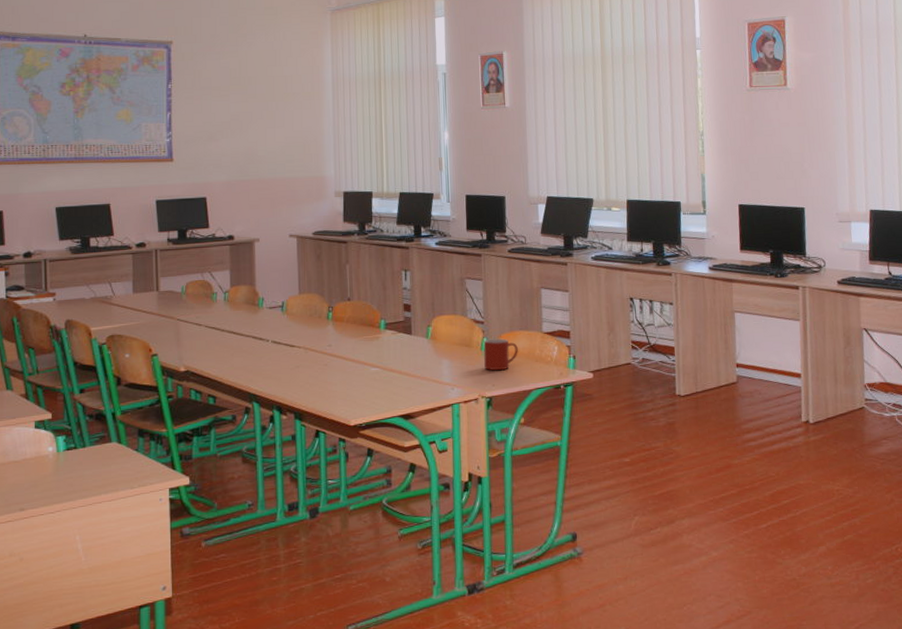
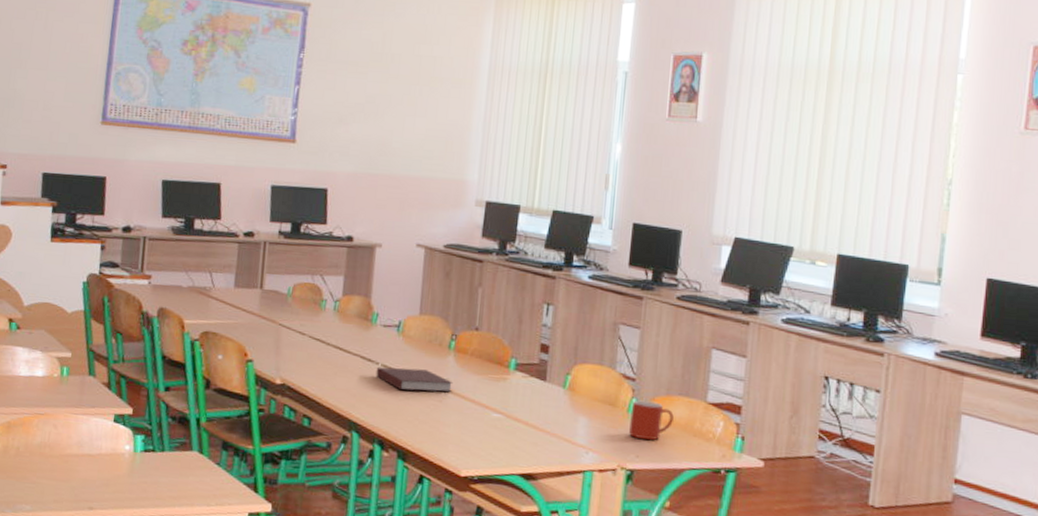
notebook: none [267,340,335,361] -> present [376,366,454,393]

